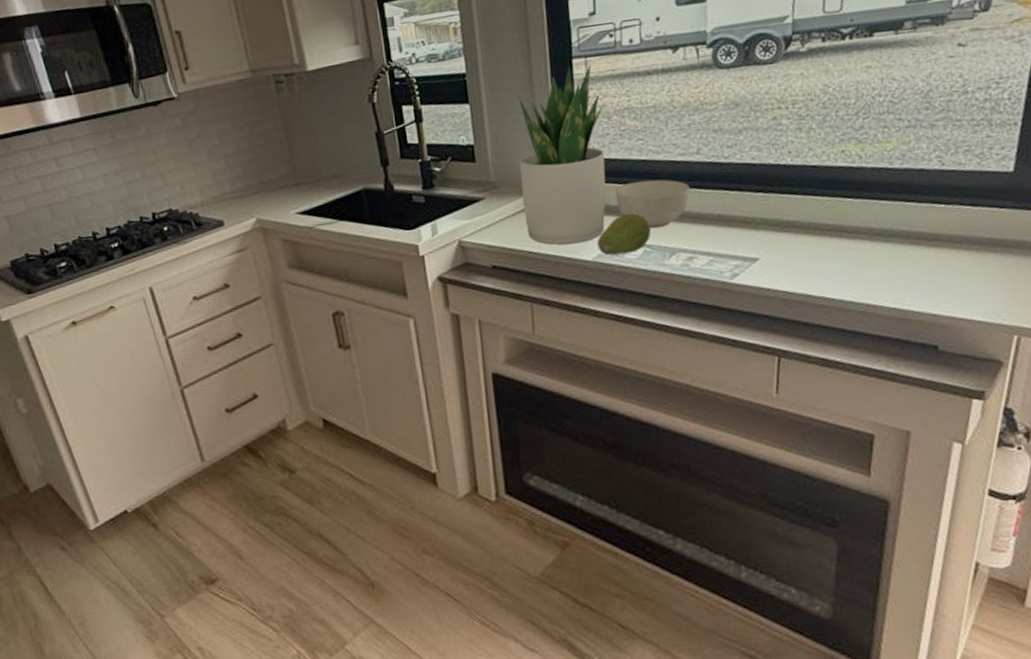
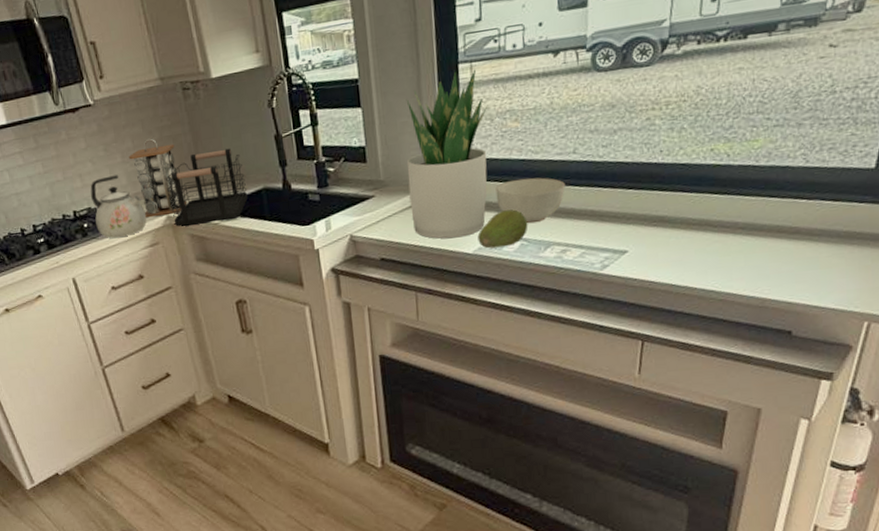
kettle: none [171,173,235,243] -> present [90,175,147,238]
spice rack: none [215,134,278,221] -> present [129,138,186,218]
dish rack: none [255,145,347,231] -> present [165,148,249,227]

